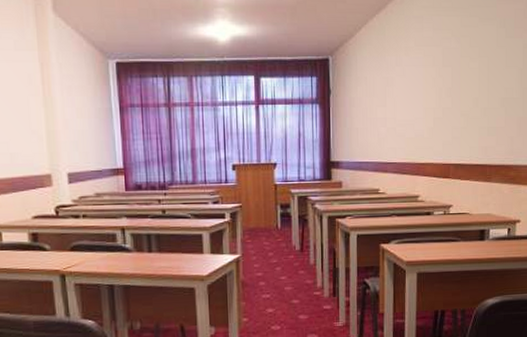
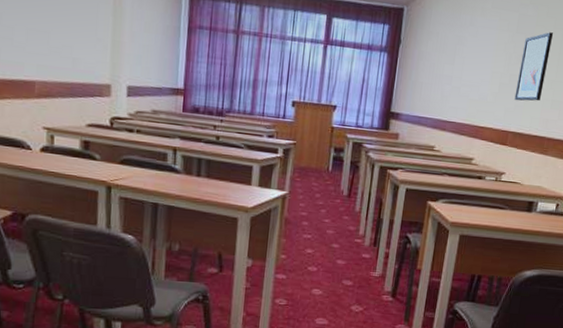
wall art: none [450,61,480,133] -> present [514,32,554,101]

